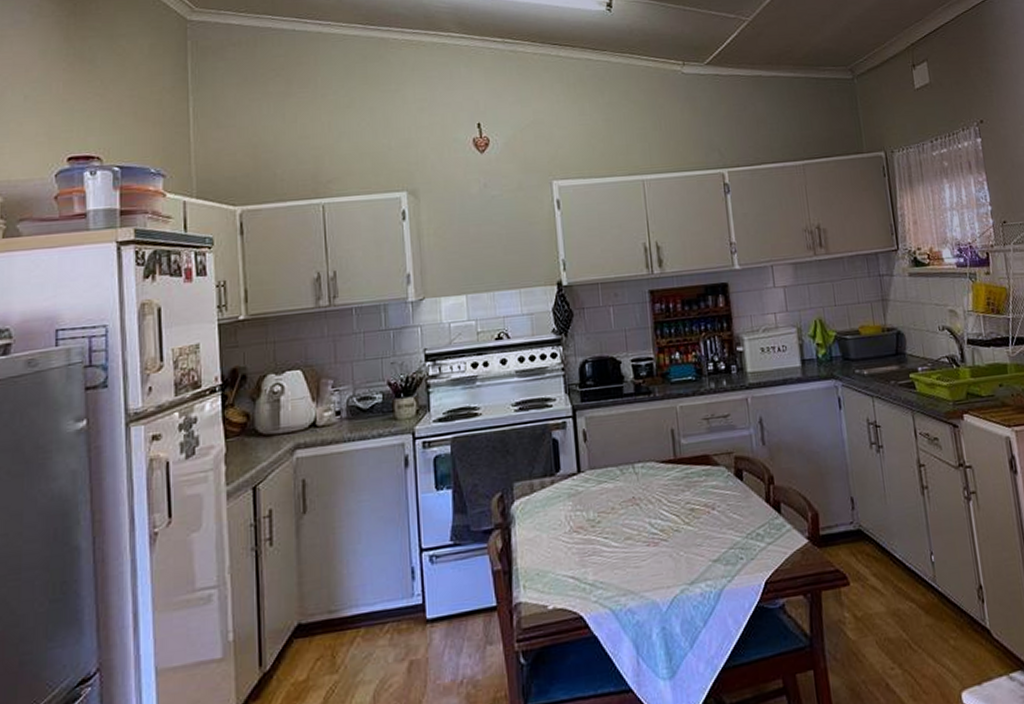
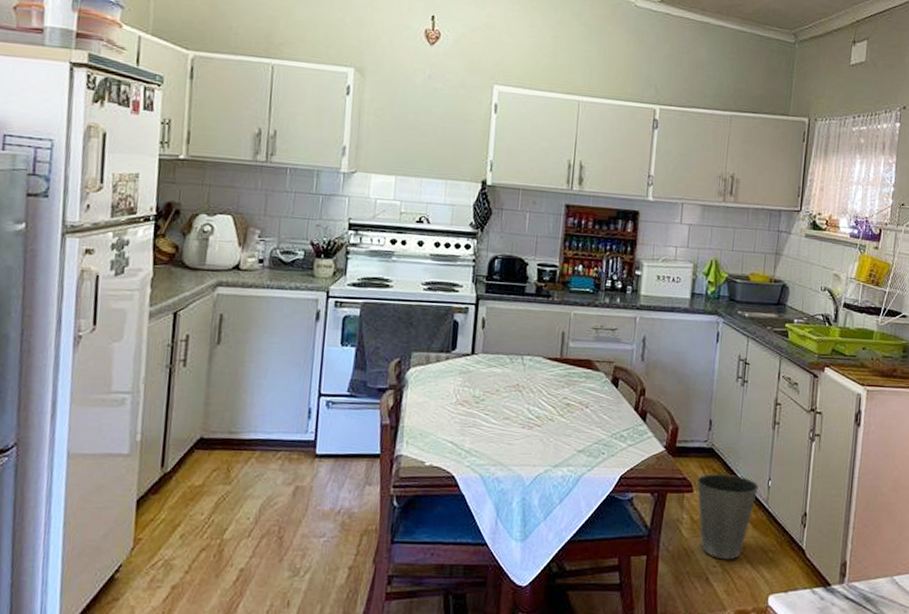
waste basket: none [850,556,922,659] -> present [696,474,759,560]

